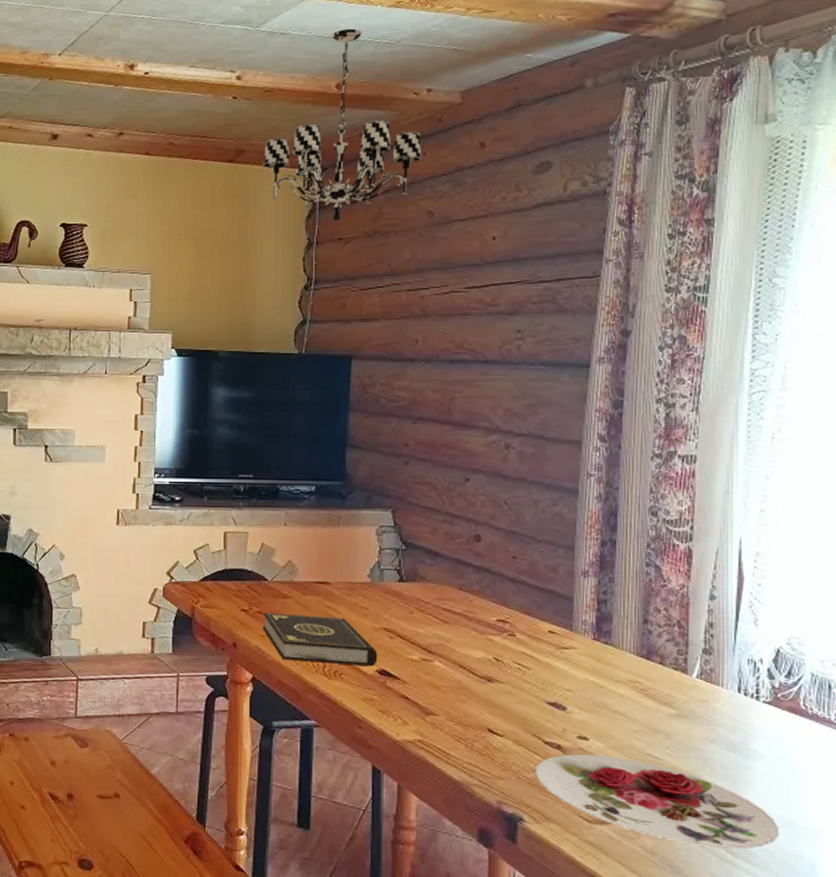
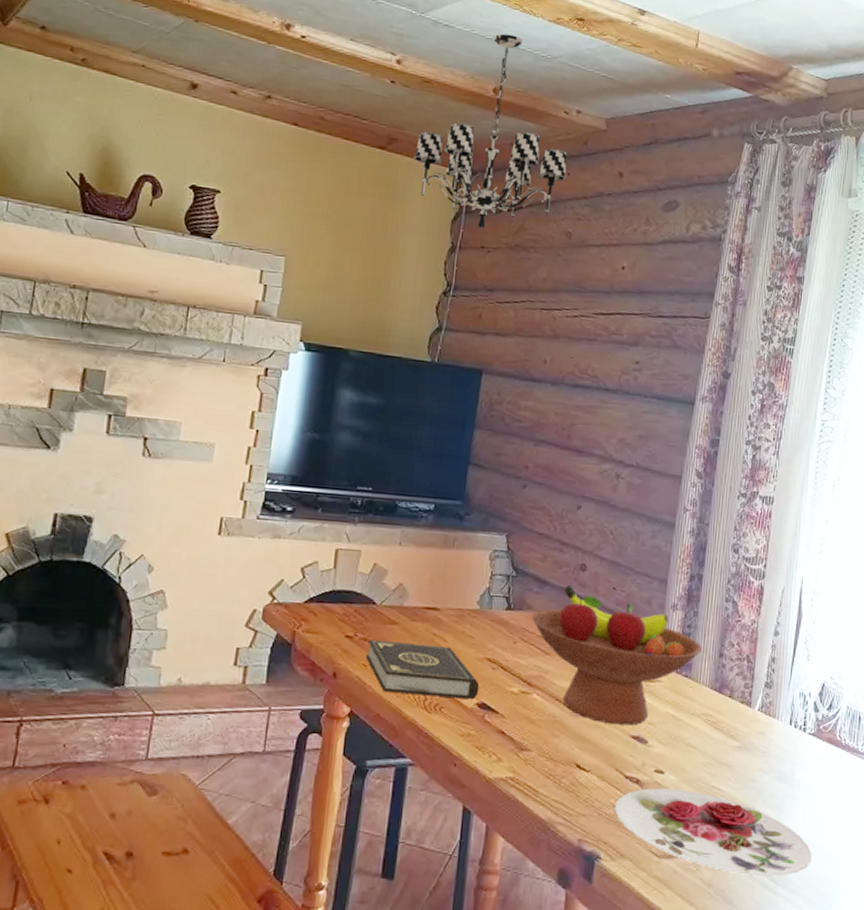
fruit bowl: none [426,555,622,692] -> present [531,584,702,726]

